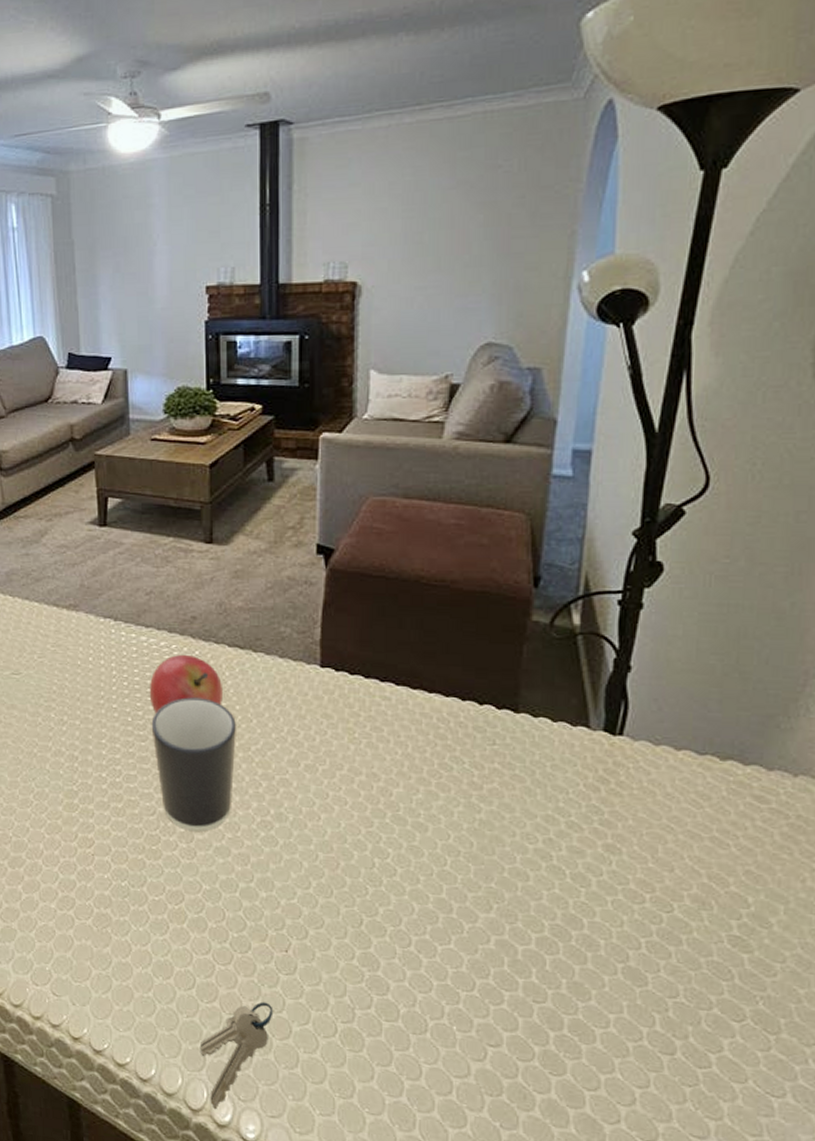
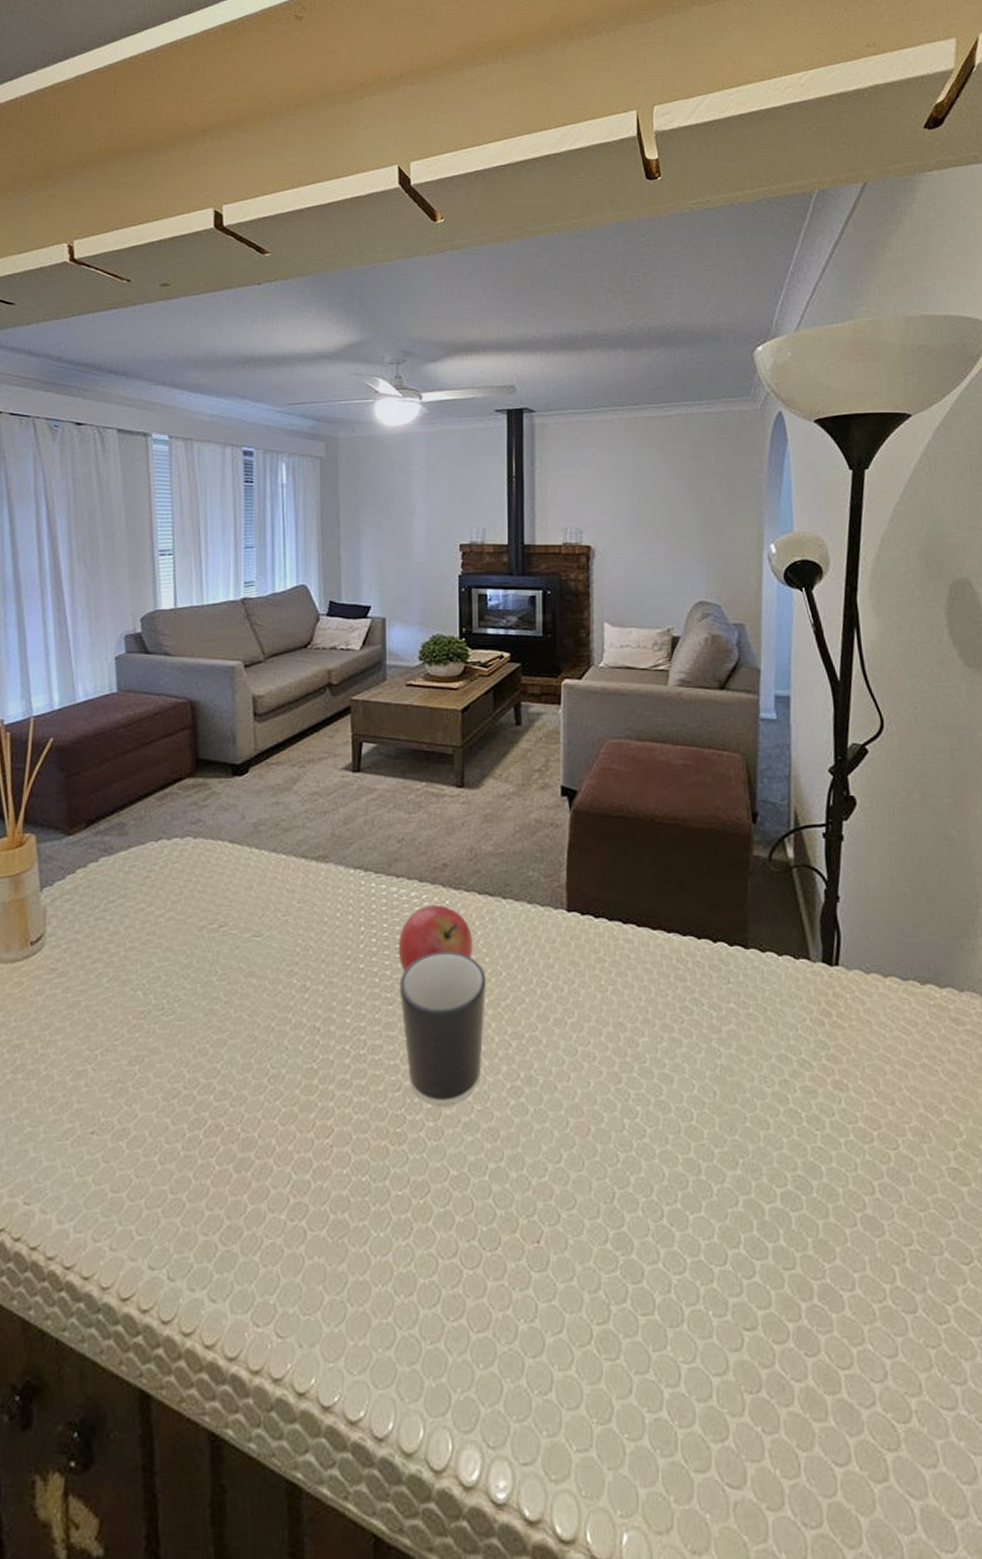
key: present [199,1001,274,1110] -> none [444,1310,525,1467]

